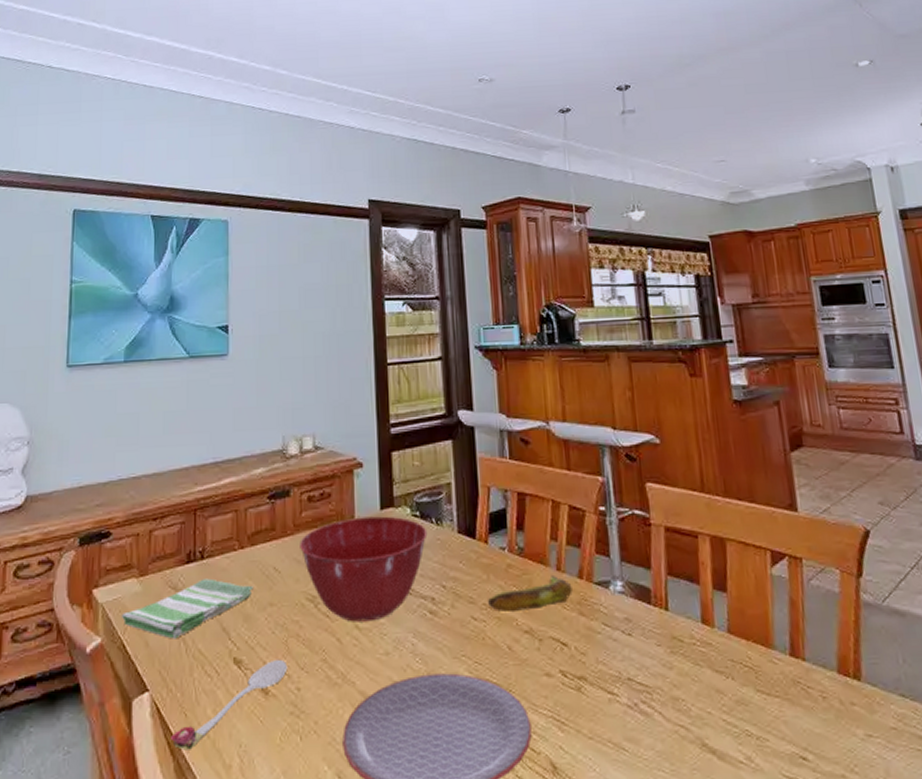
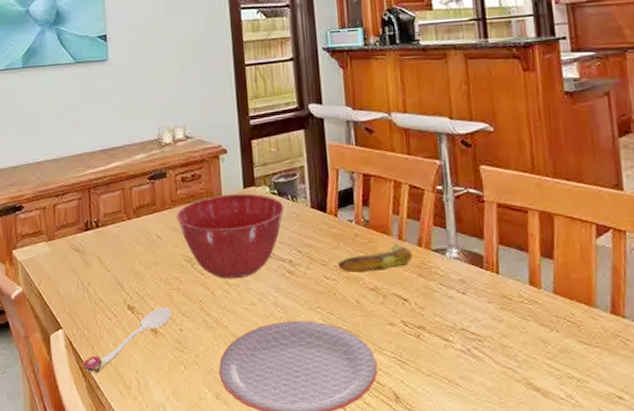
dish towel: present [122,578,253,639] -> none [37,243,140,290]

